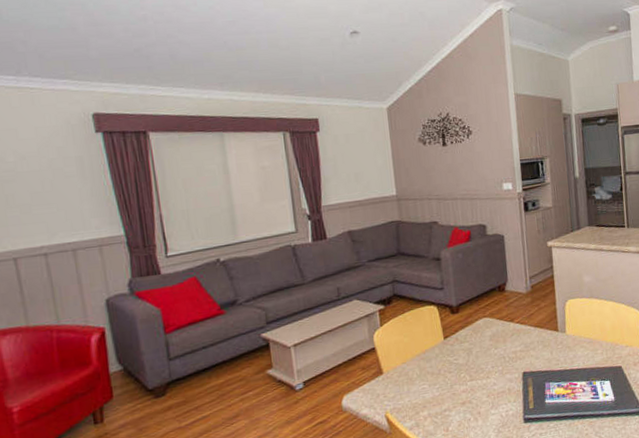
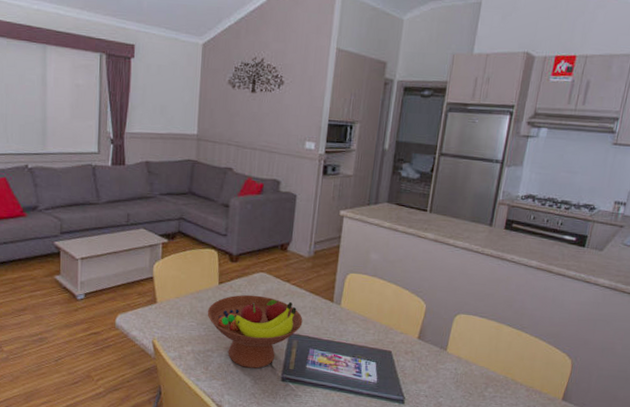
fruit bowl: none [437,340,534,419] -> present [207,294,303,369]

